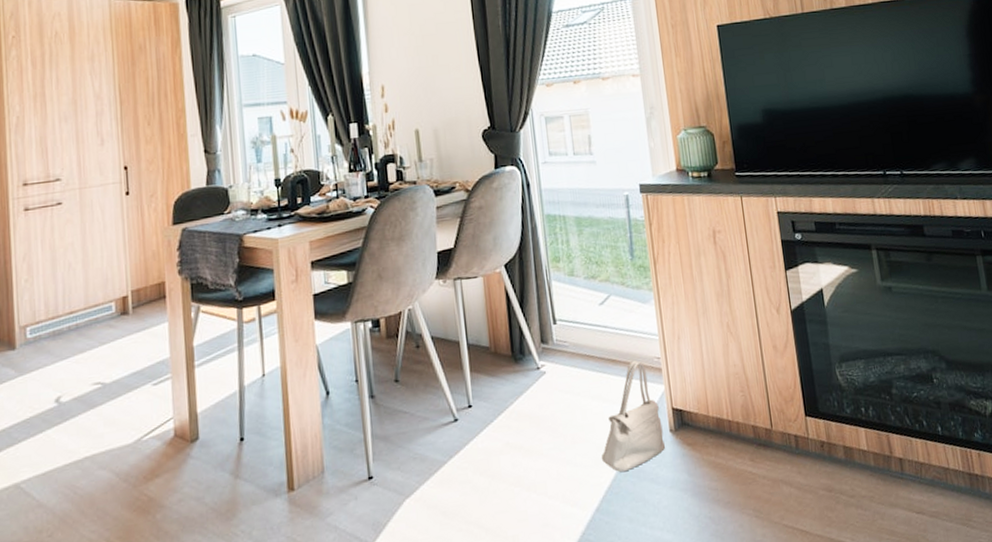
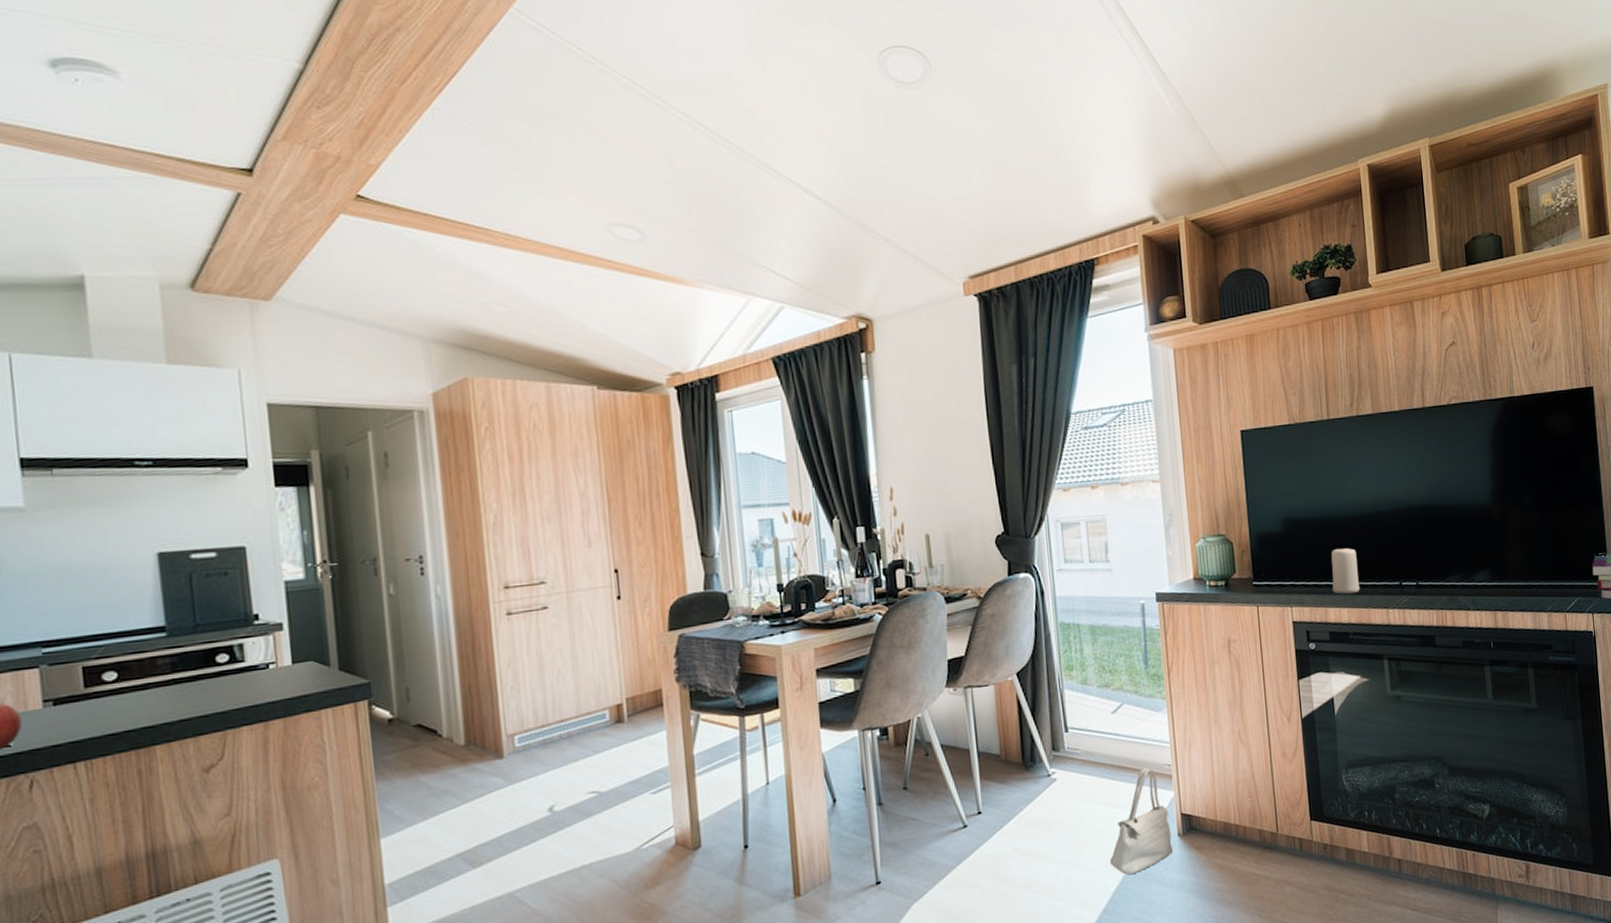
candle: none [812,138,844,185] -> present [1331,548,1360,595]

